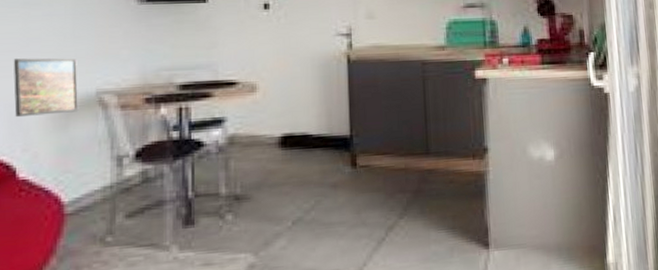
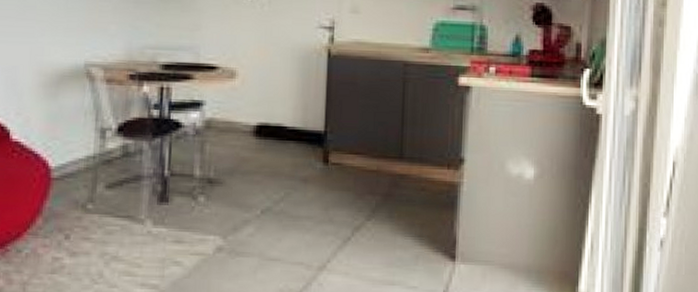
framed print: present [13,58,79,118] -> none [10,25,69,82]

